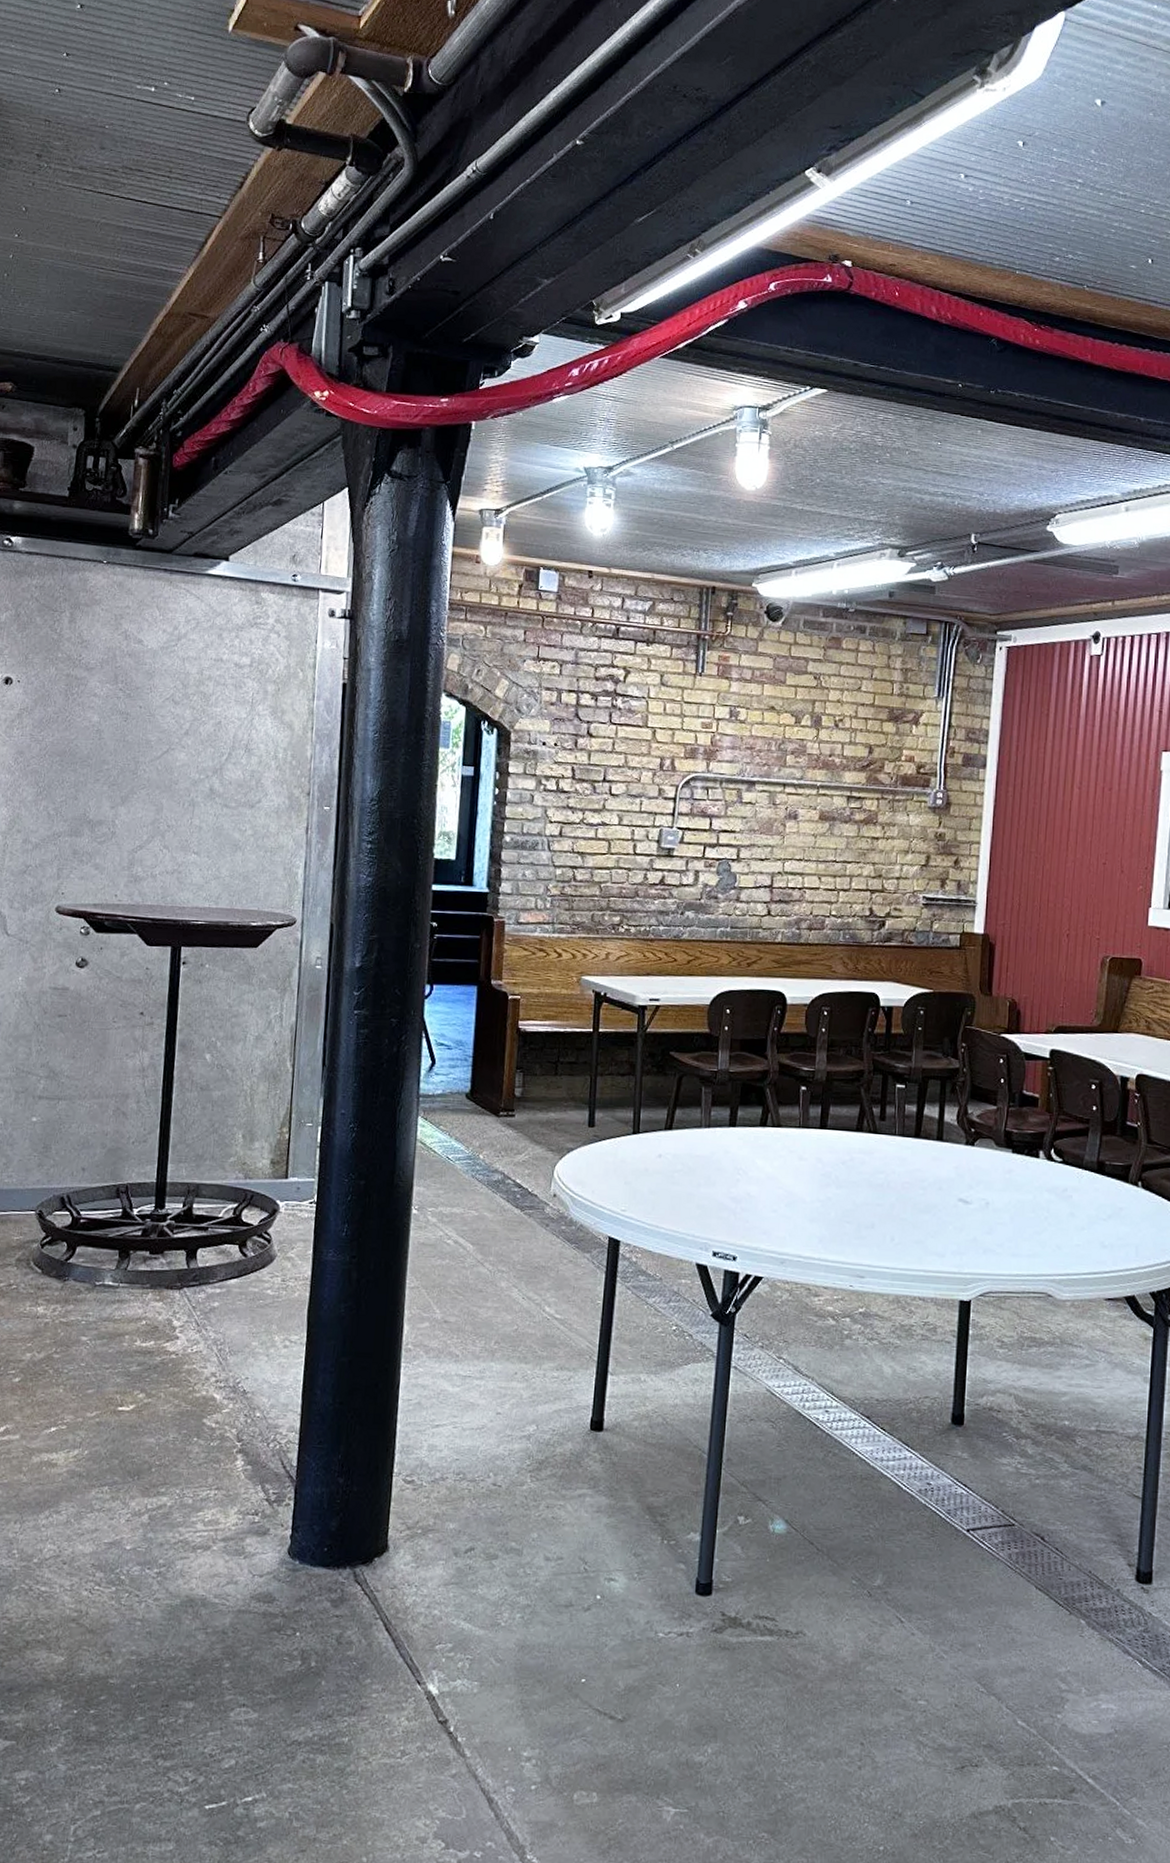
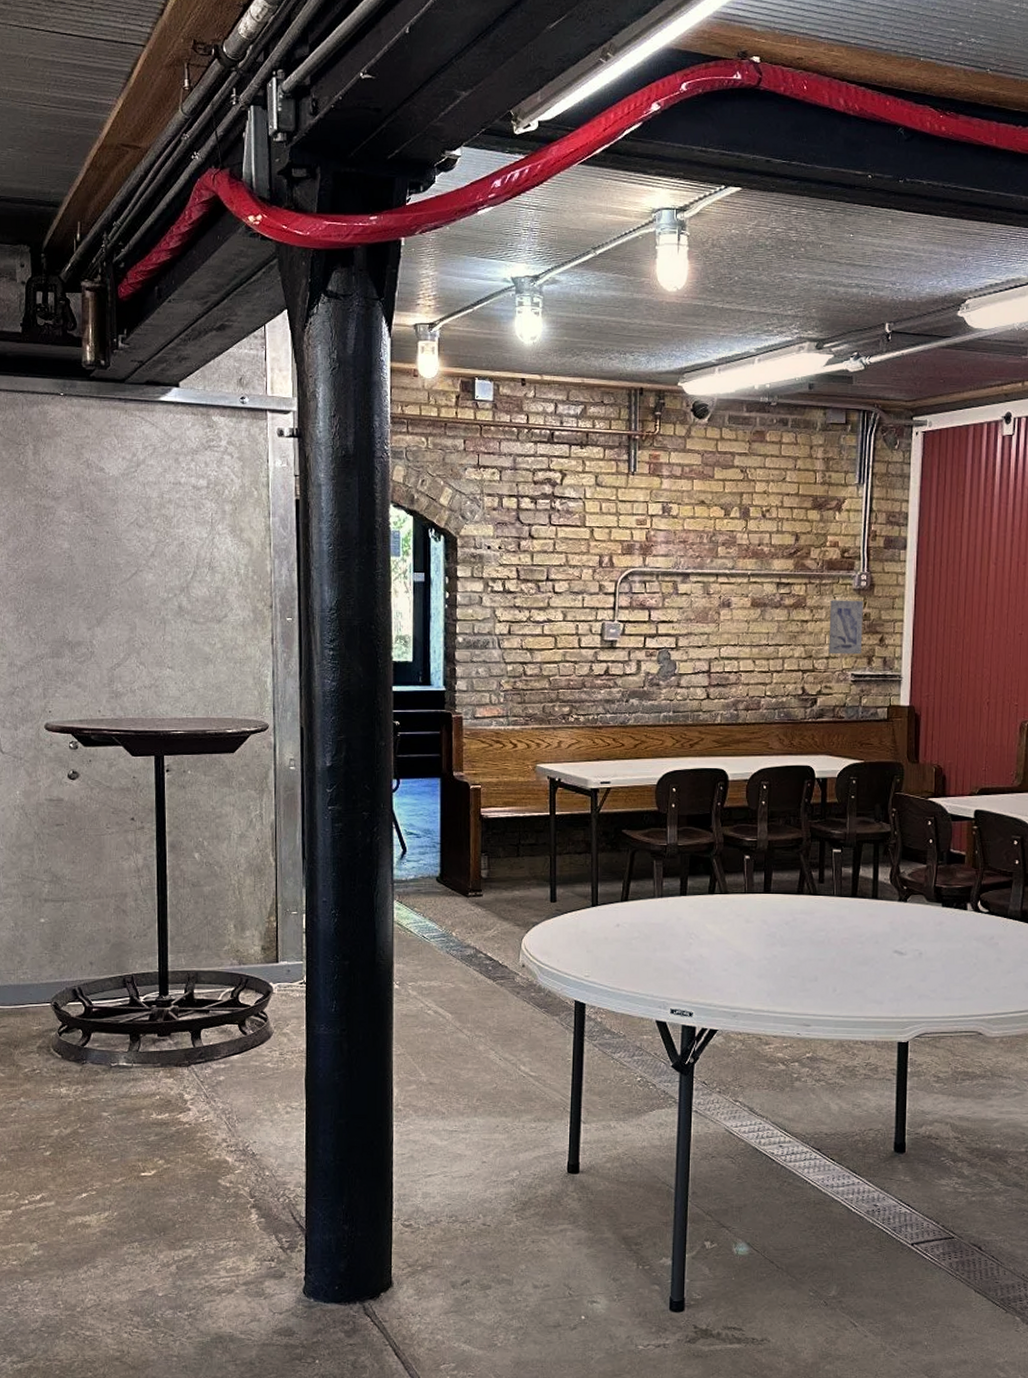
wall art: none [899,817,938,877] -> present [828,600,863,655]

